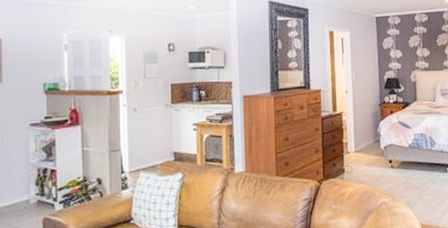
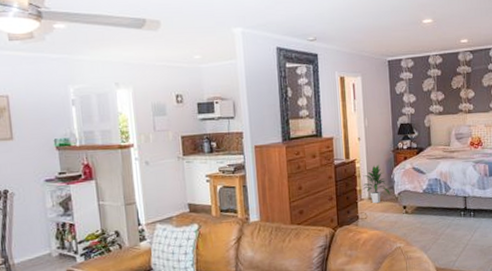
indoor plant: none [349,118,376,157] -> present [362,165,390,204]

